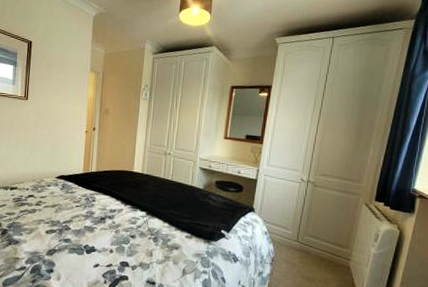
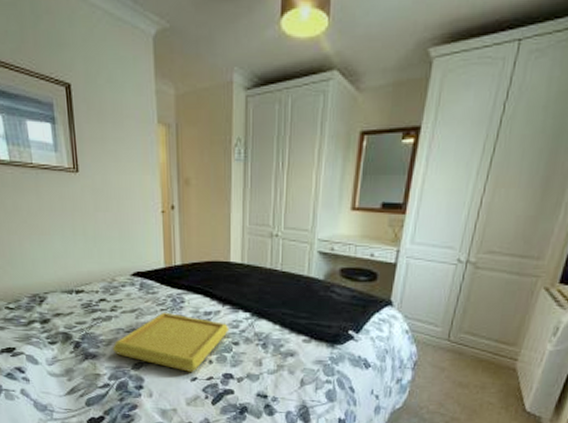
serving tray: none [33,208,128,260] -> present [113,312,228,373]

